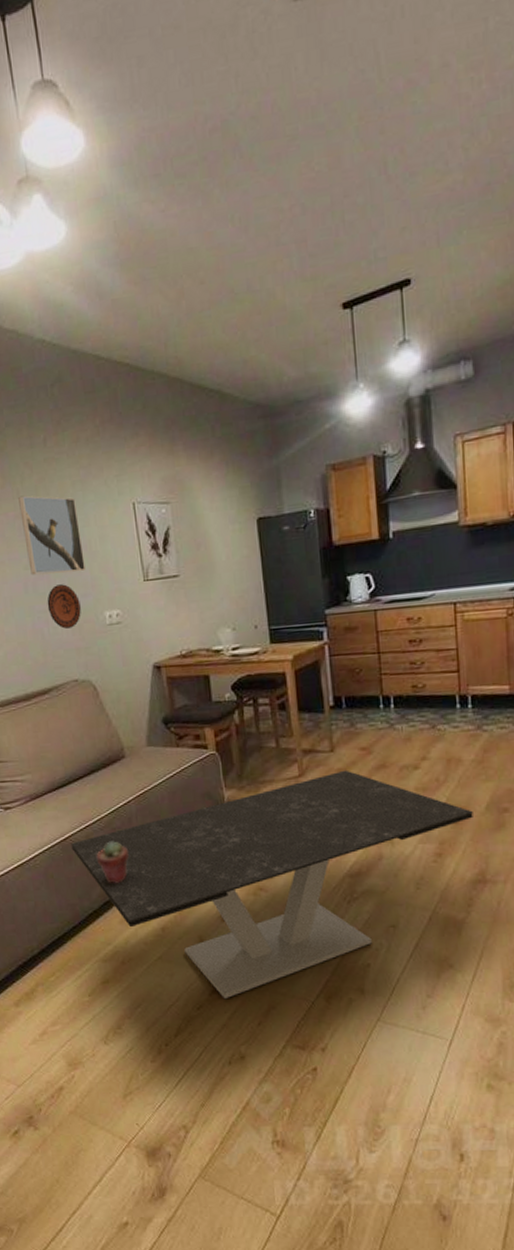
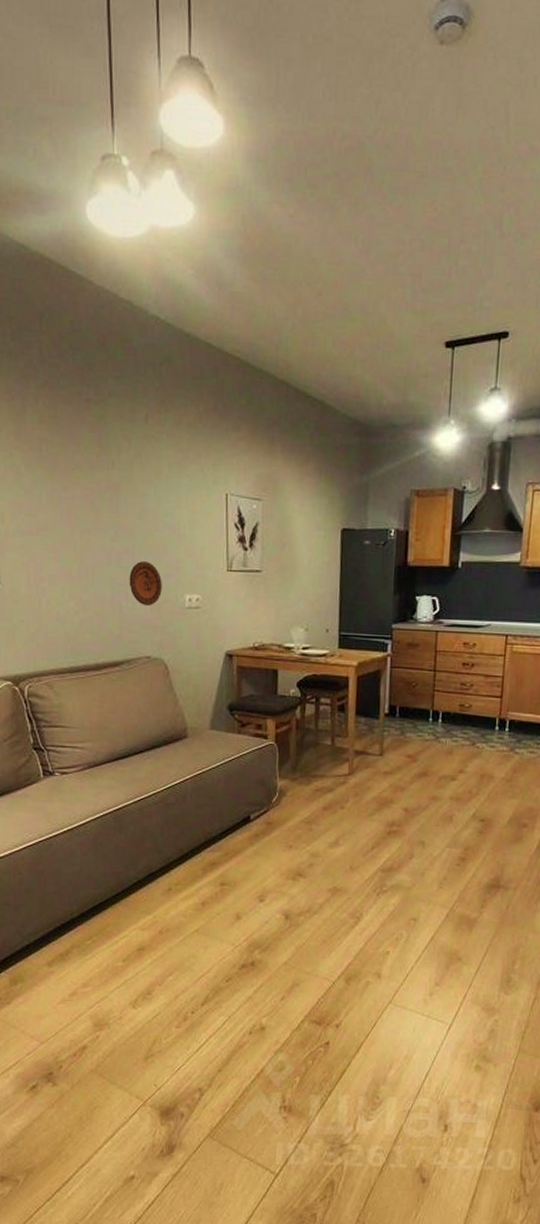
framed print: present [18,495,86,576] -> none [113,467,172,552]
coffee table: present [71,770,473,1000] -> none [123,773,497,974]
potted succulent: present [97,841,129,883] -> none [148,816,179,856]

